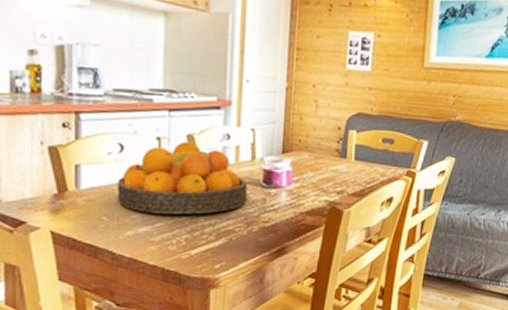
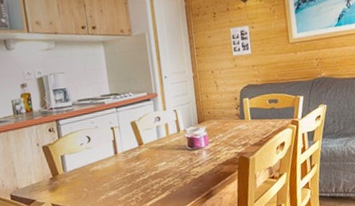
fruit bowl: present [117,141,248,215] -> none [89,127,179,181]

